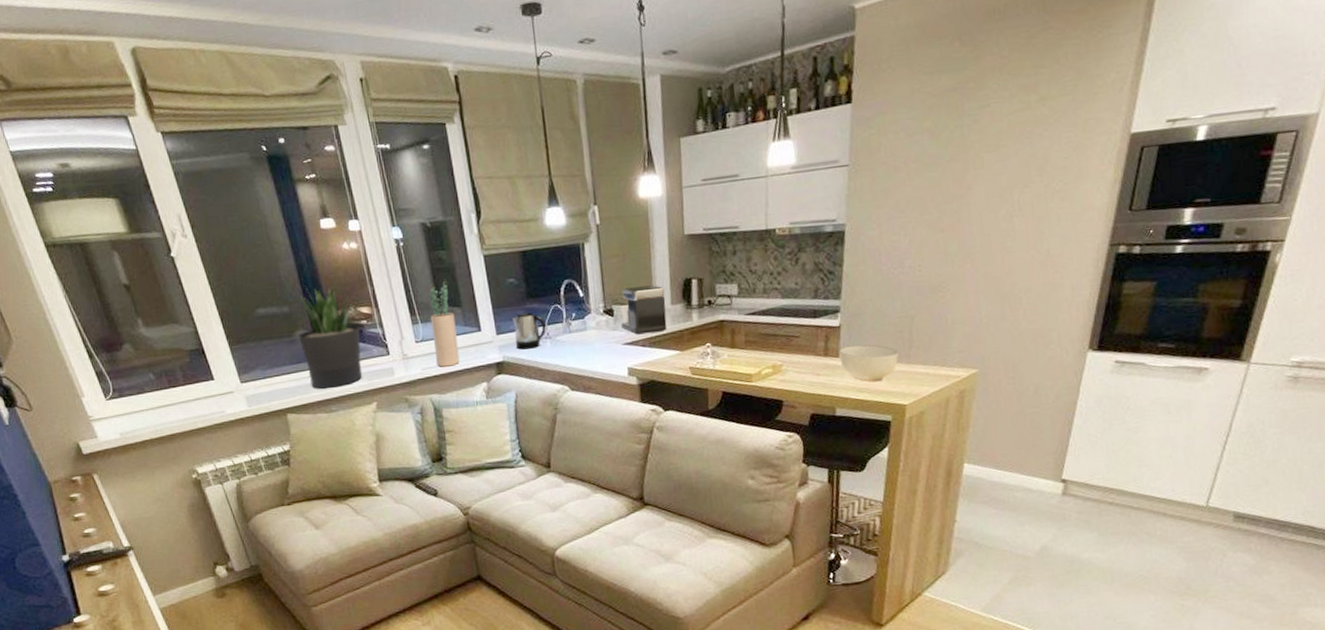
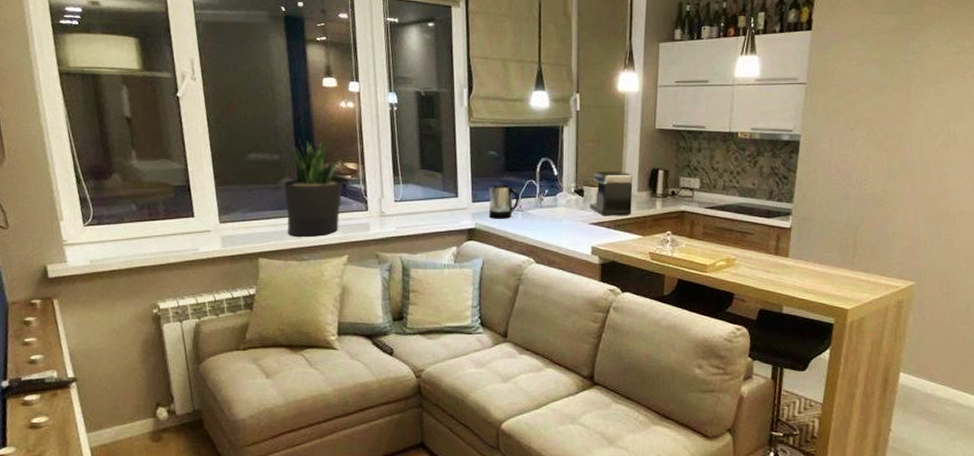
vase: present [429,279,460,367] -> none [411,145,435,228]
bowl: present [839,344,899,382] -> none [789,247,844,283]

